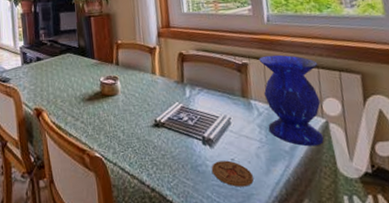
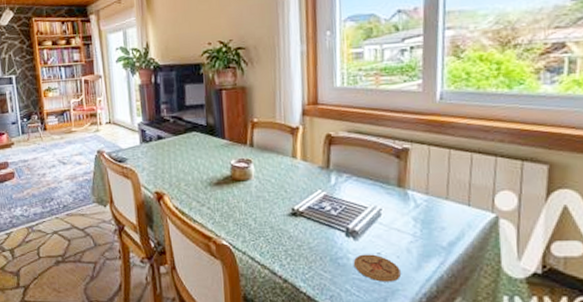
vase: present [259,55,324,147] -> none [423,139,497,243]

